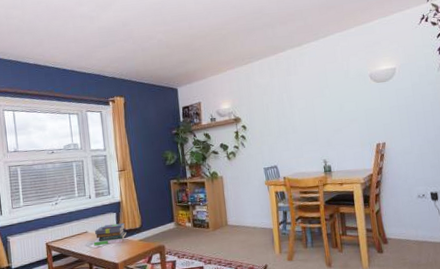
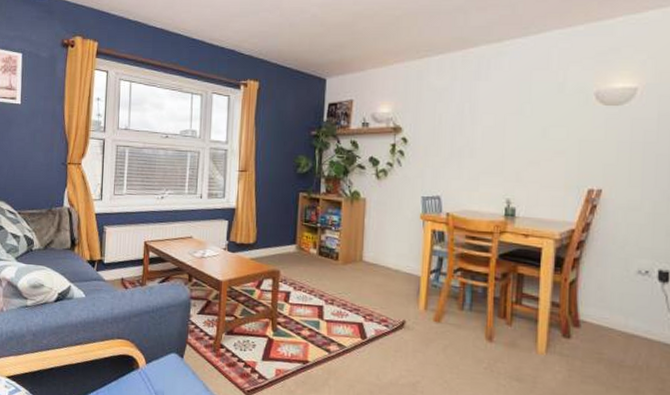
books: present [93,222,127,246] -> none [197,232,237,258]

